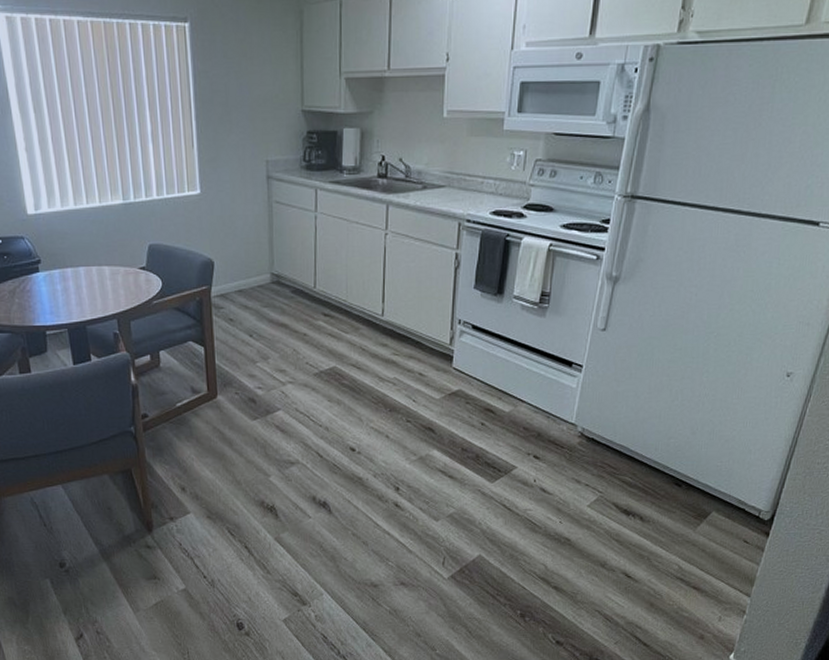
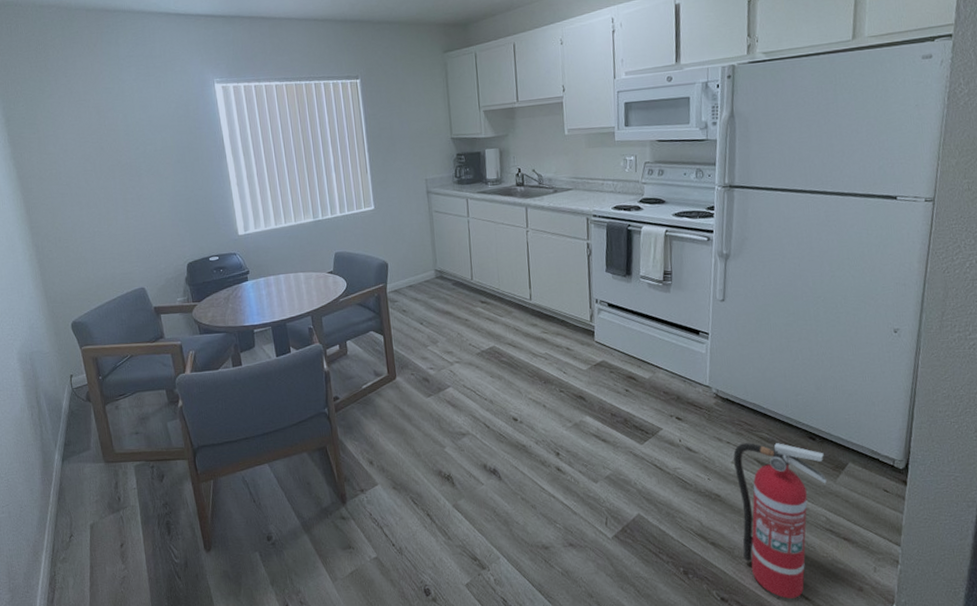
fire extinguisher: none [586,486,688,644] -> present [733,443,827,599]

